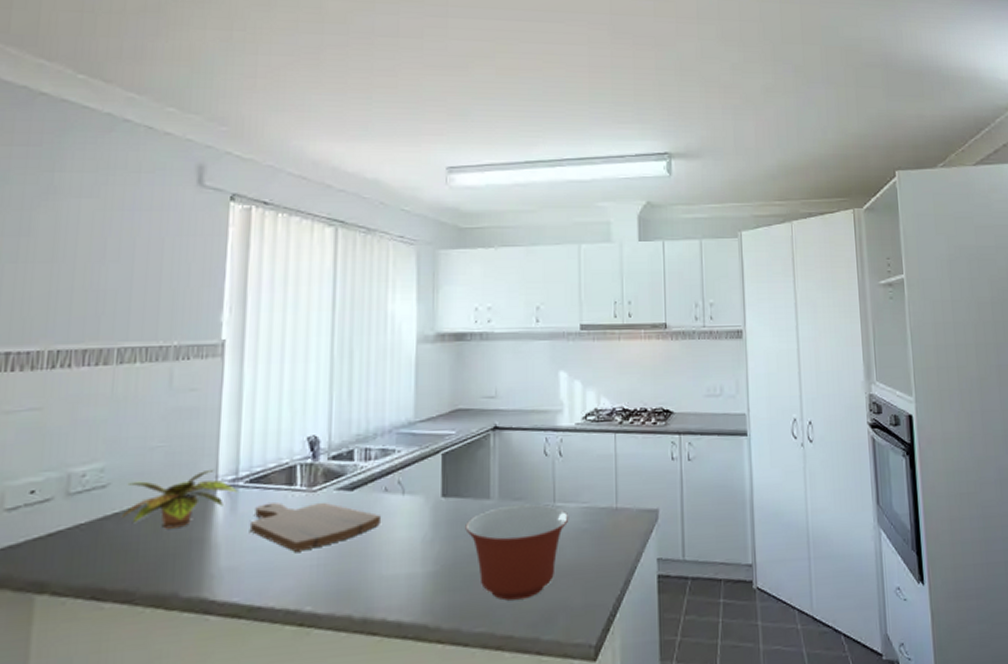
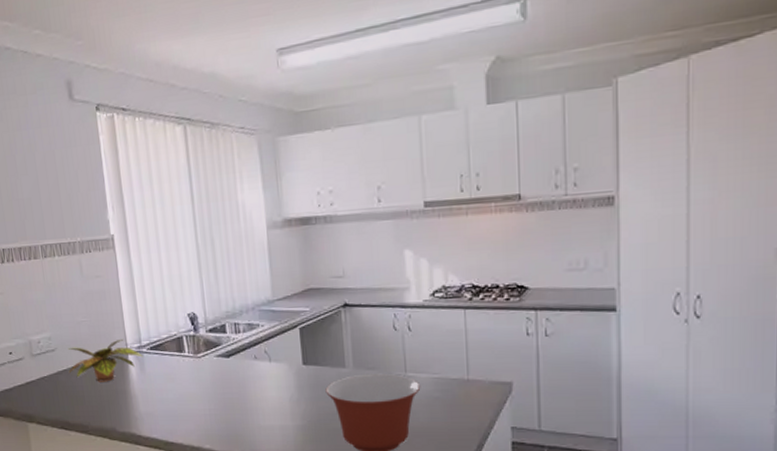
cutting board: present [249,502,380,552] -> none [155,366,254,404]

